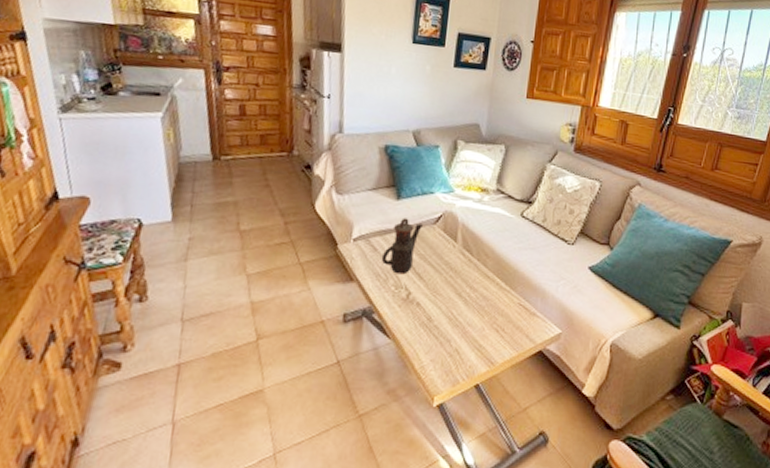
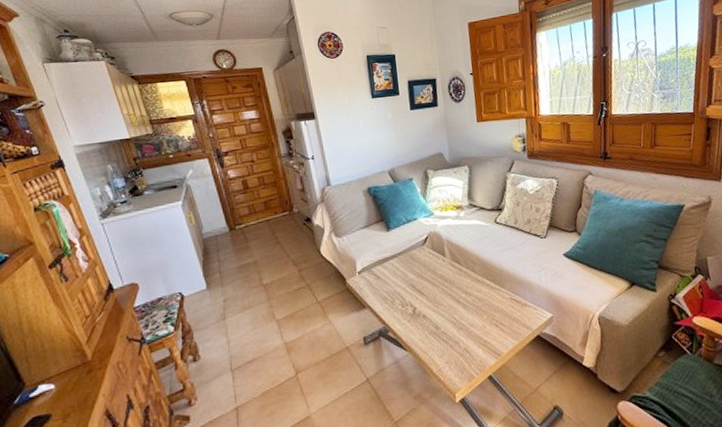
teapot: present [381,218,423,275] -> none [384,245,414,295]

